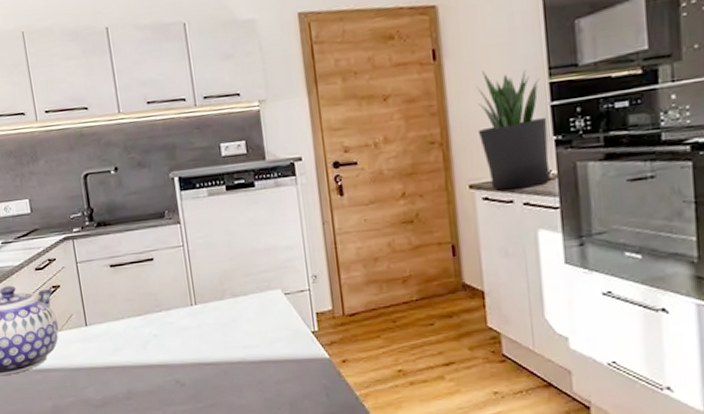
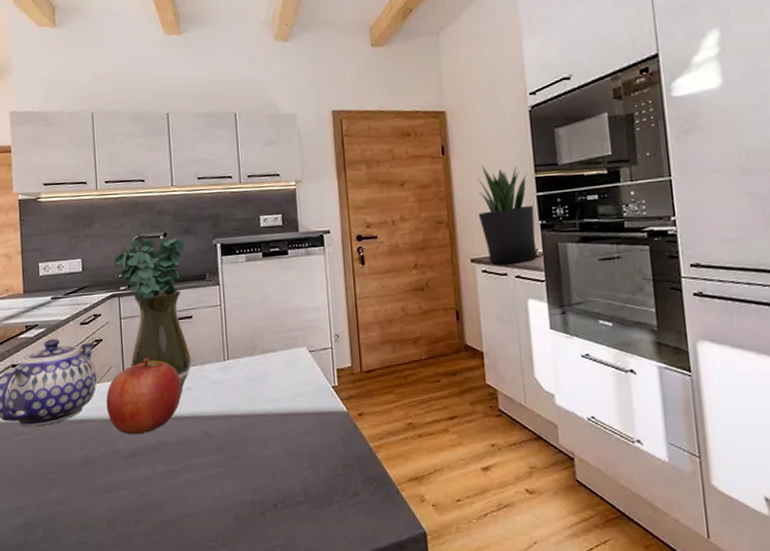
vase: none [64,166,156,339] -> present [114,231,191,392]
fruit: none [70,304,149,384] -> present [106,358,183,435]

